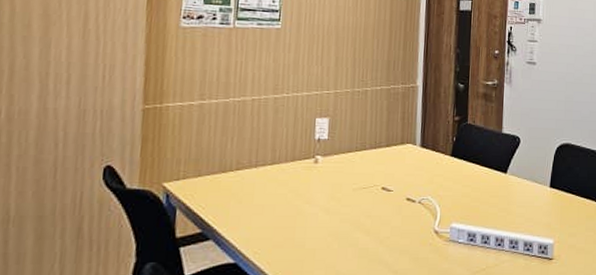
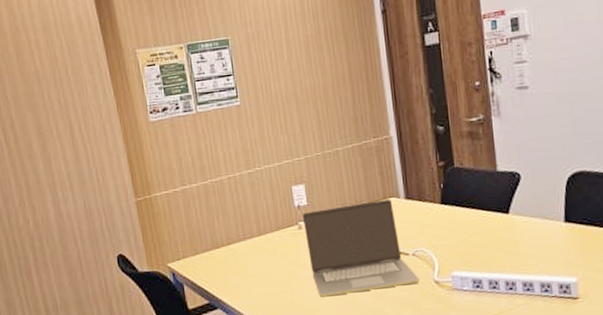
laptop: none [319,145,421,237] -> present [302,199,419,297]

